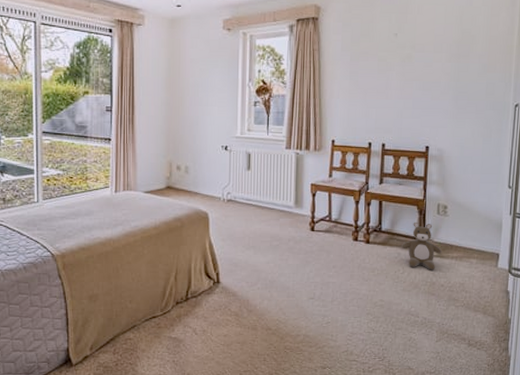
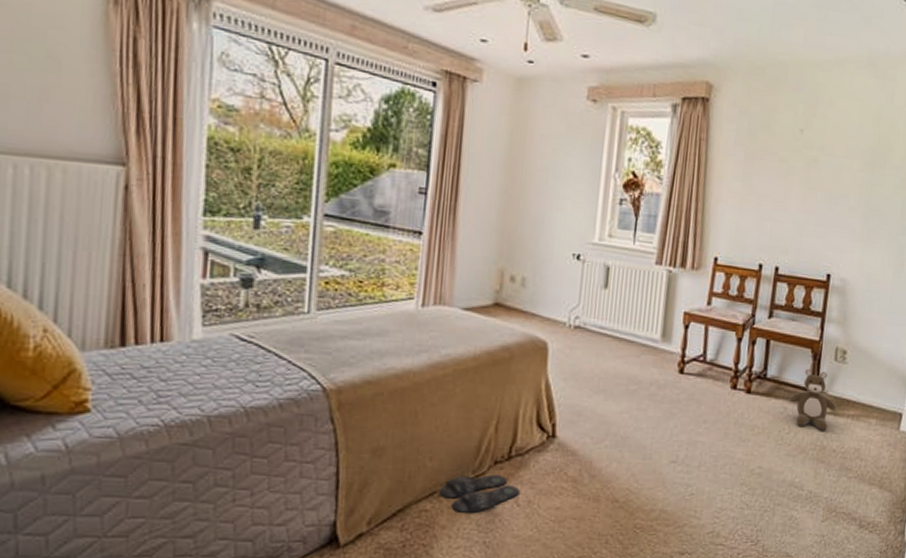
slippers: none [138,312,196,341] -> present [438,475,520,514]

